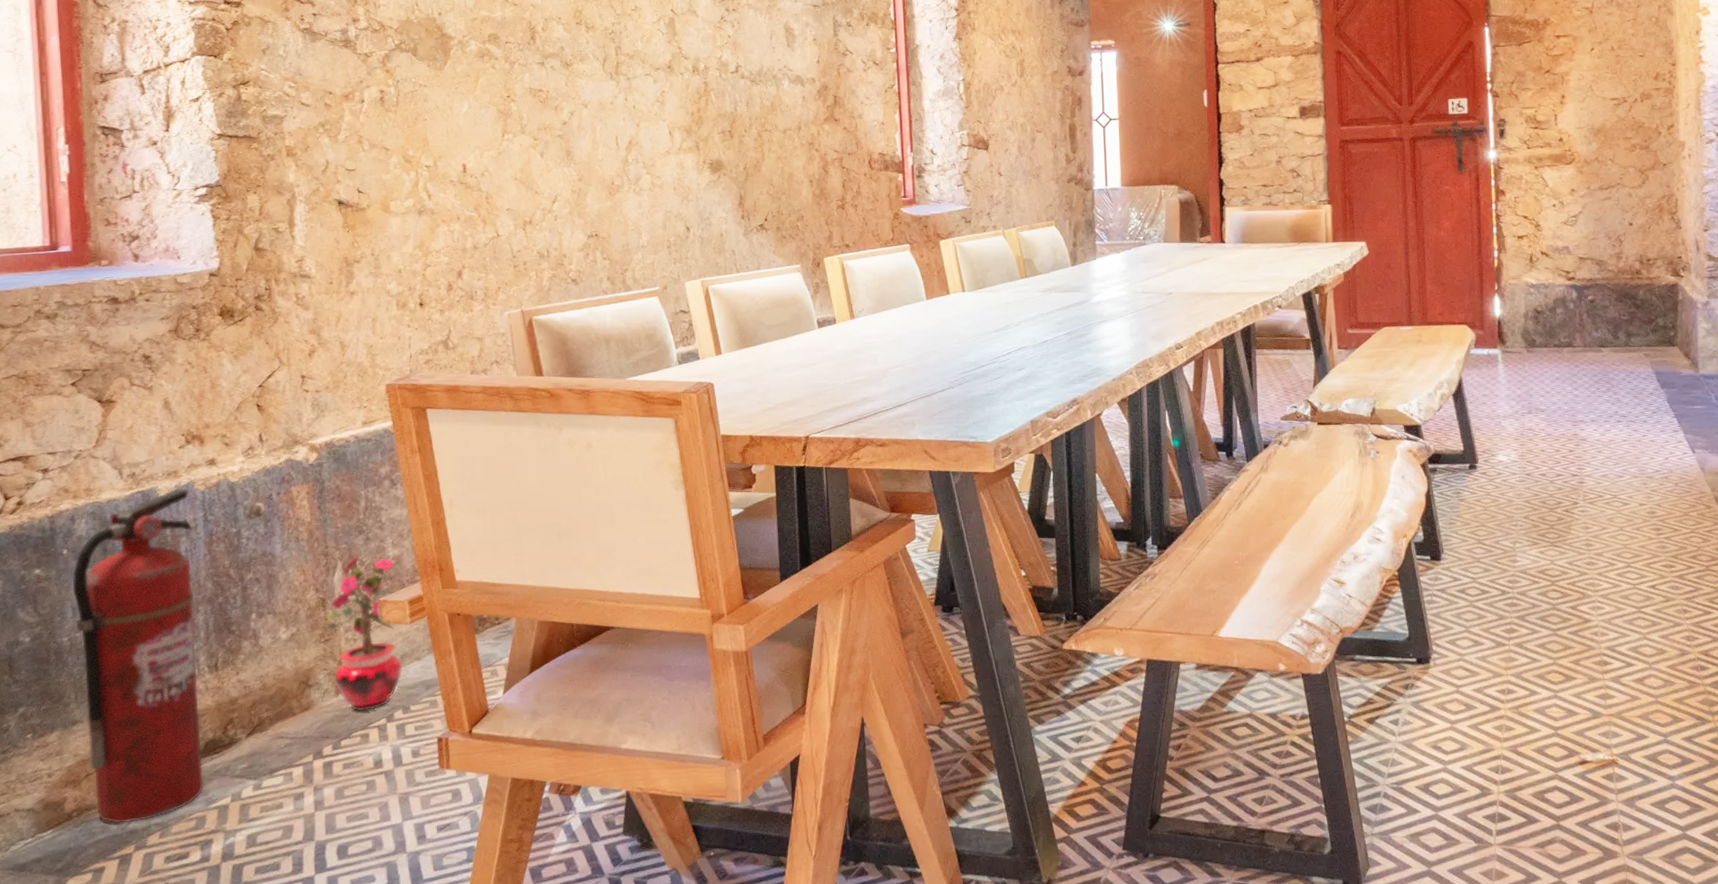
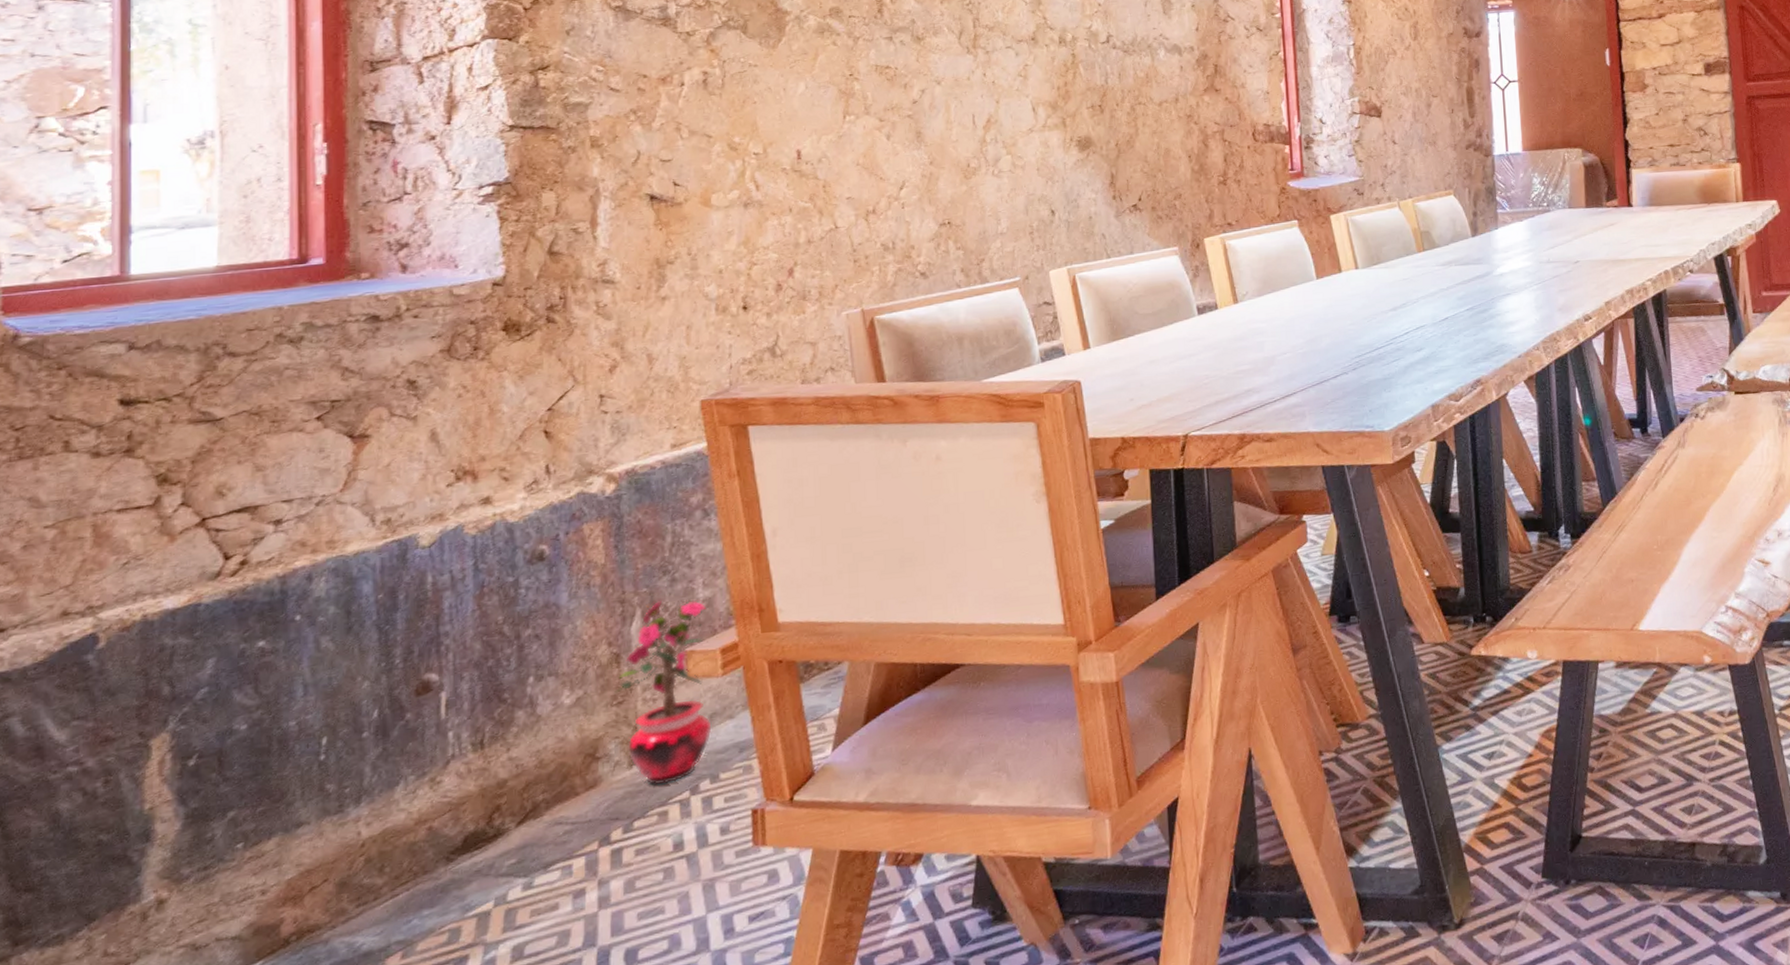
fire extinguisher: present [72,488,204,823] -> none [305,533,460,946]

